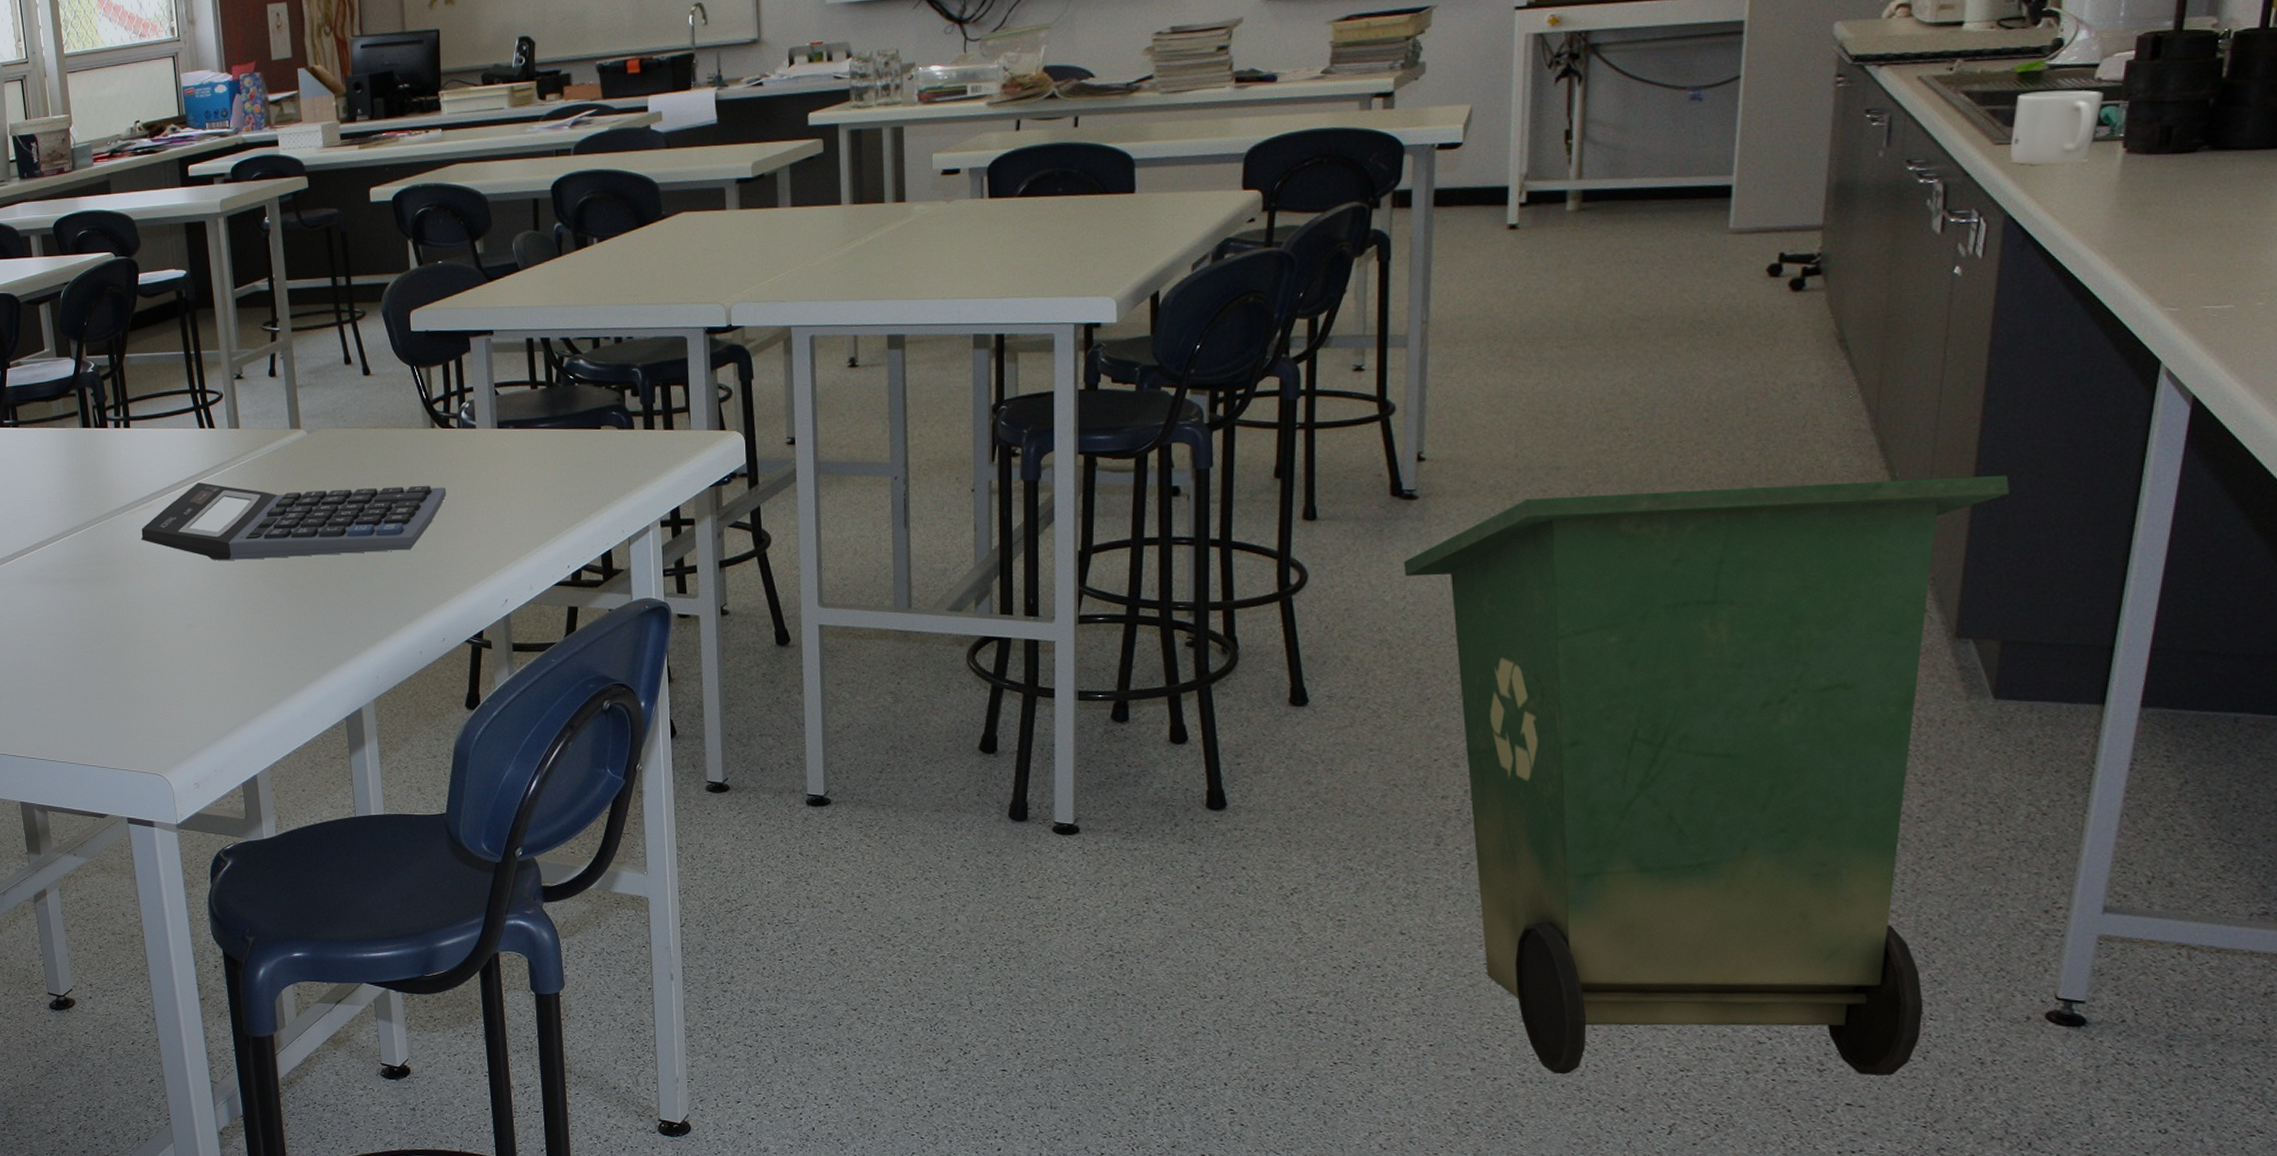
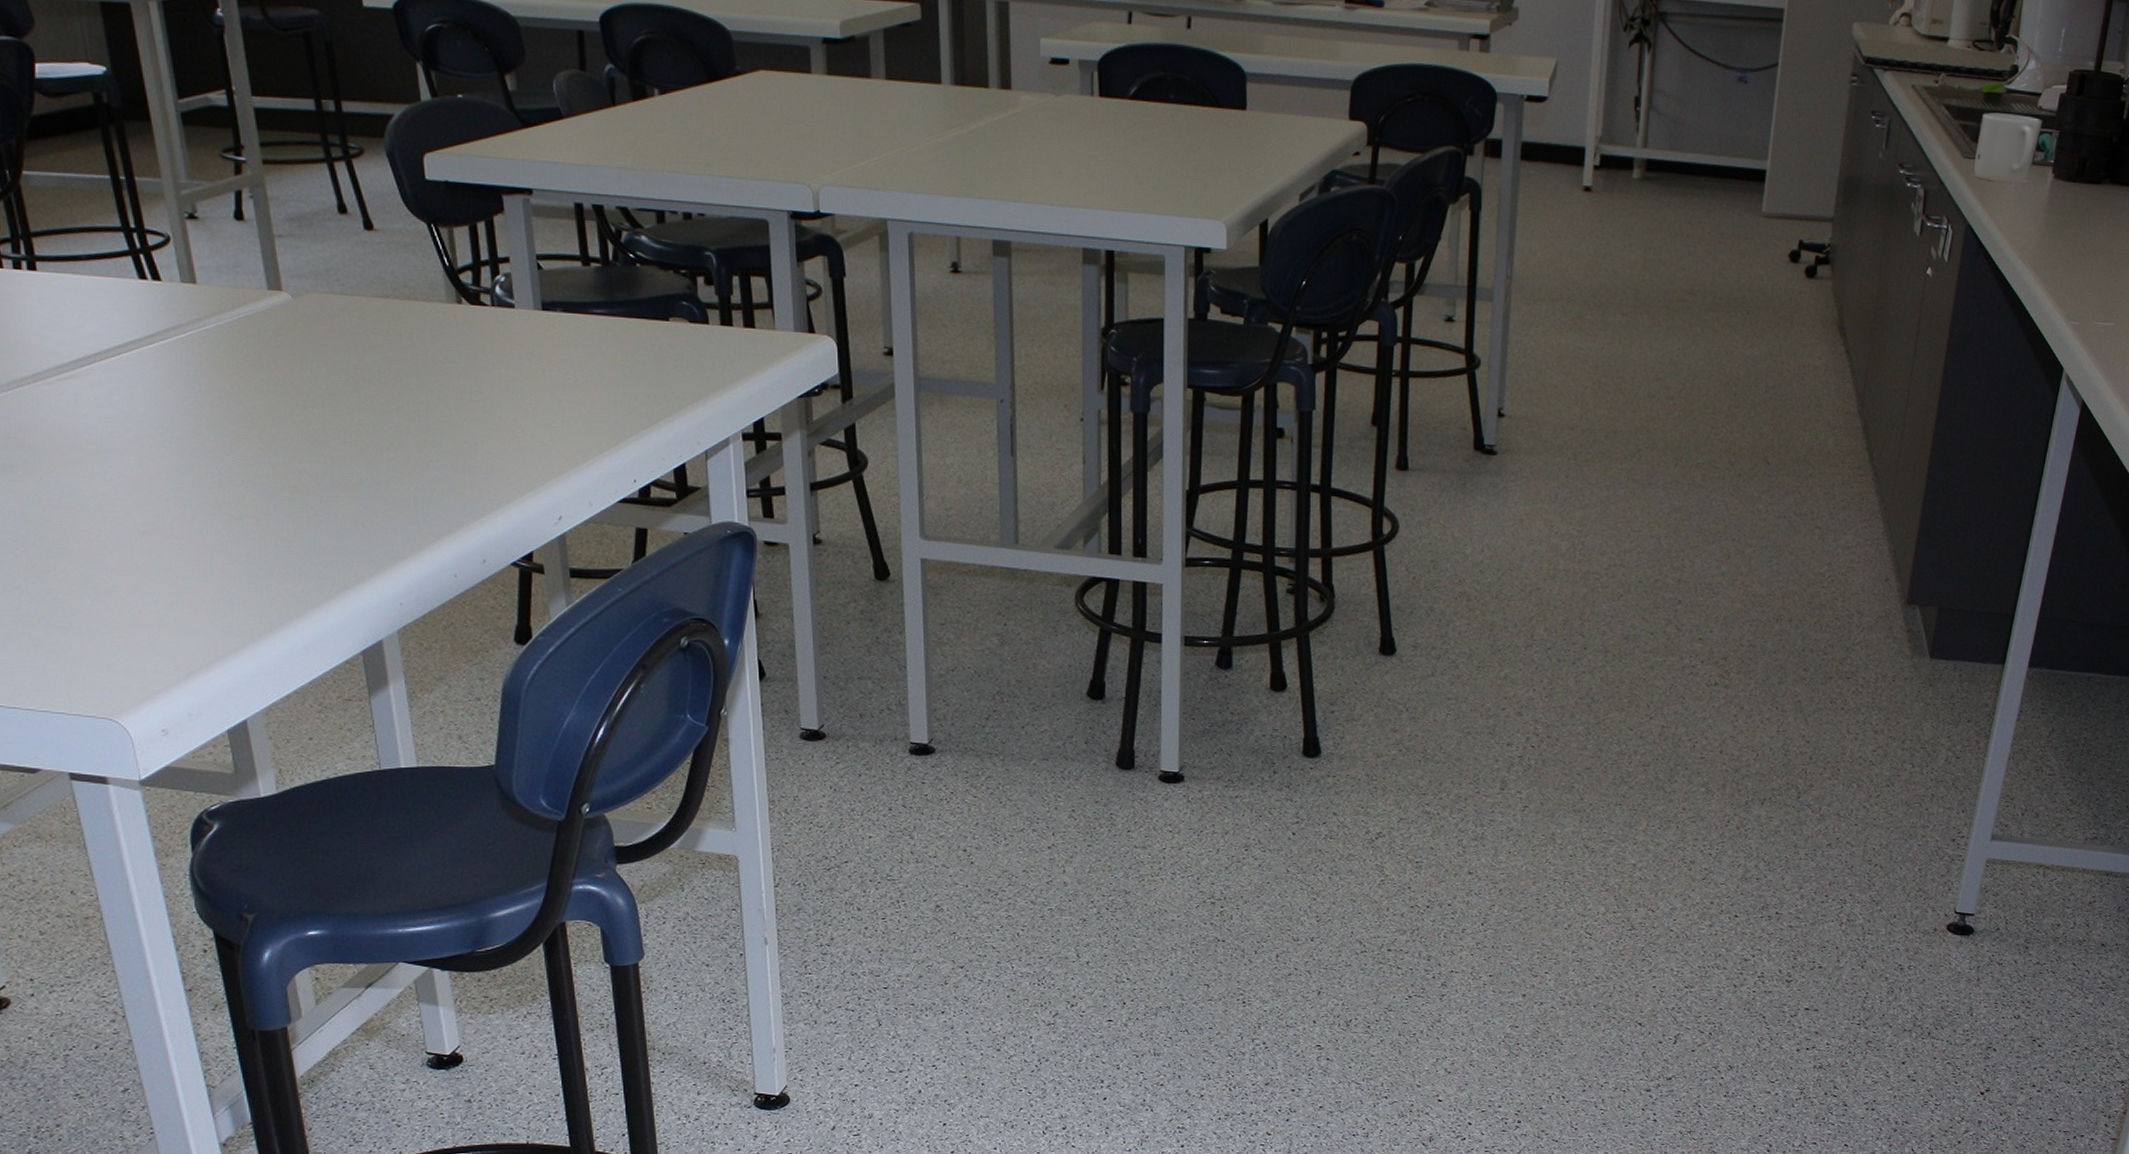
calculator: present [141,482,447,560] -> none [63,350,481,453]
recycling bin: present [1403,475,2009,1076] -> none [1482,459,1953,997]

